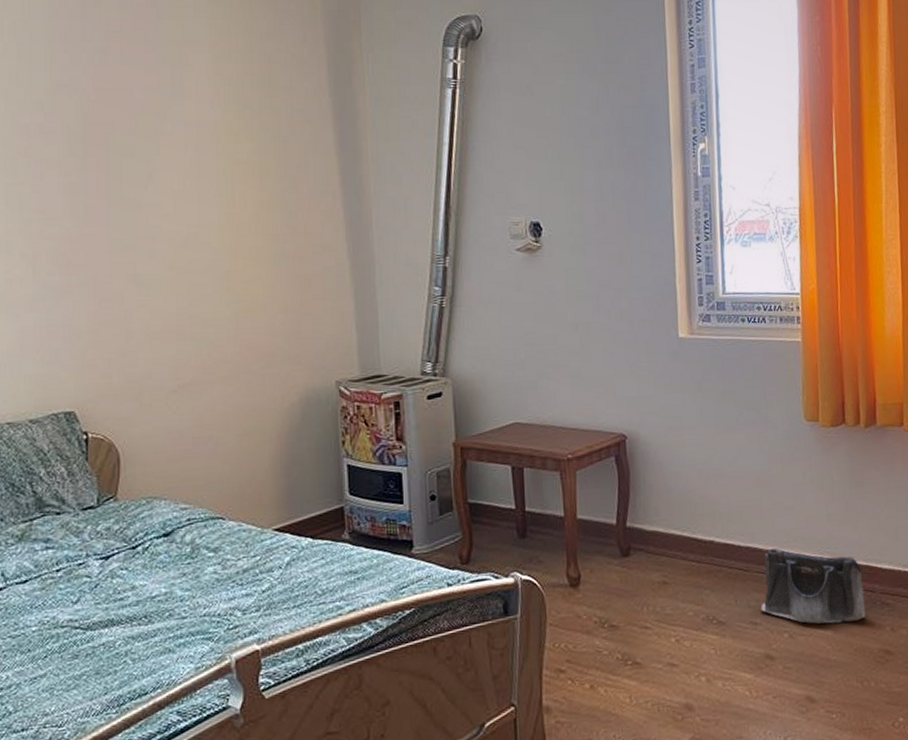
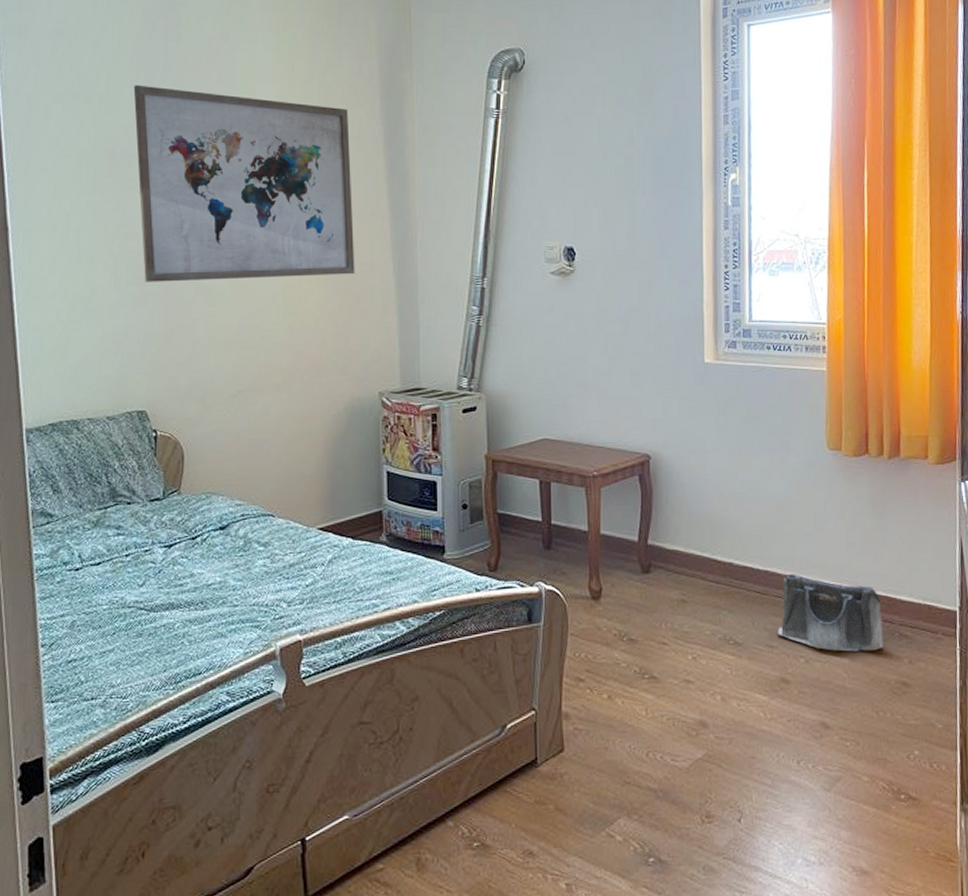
wall art: none [48,55,306,271] -> present [133,85,355,282]

